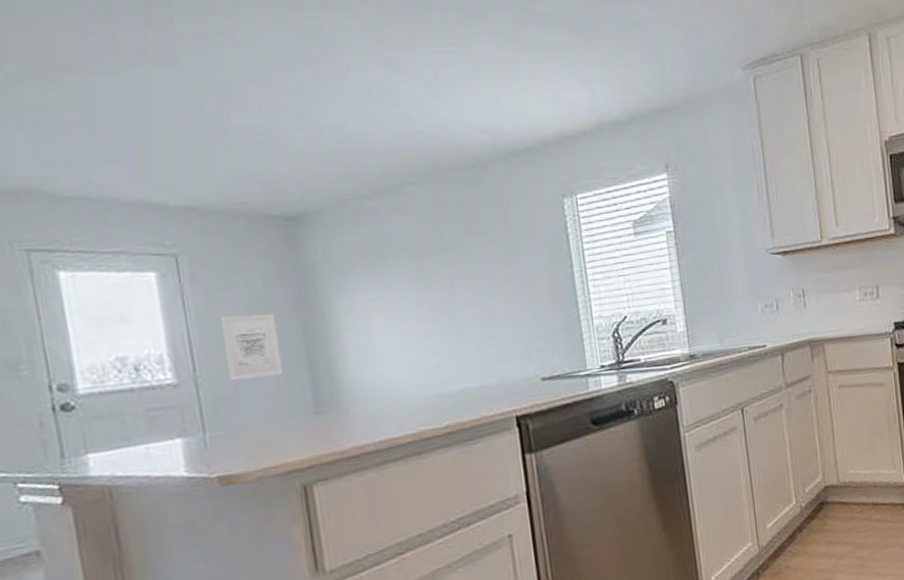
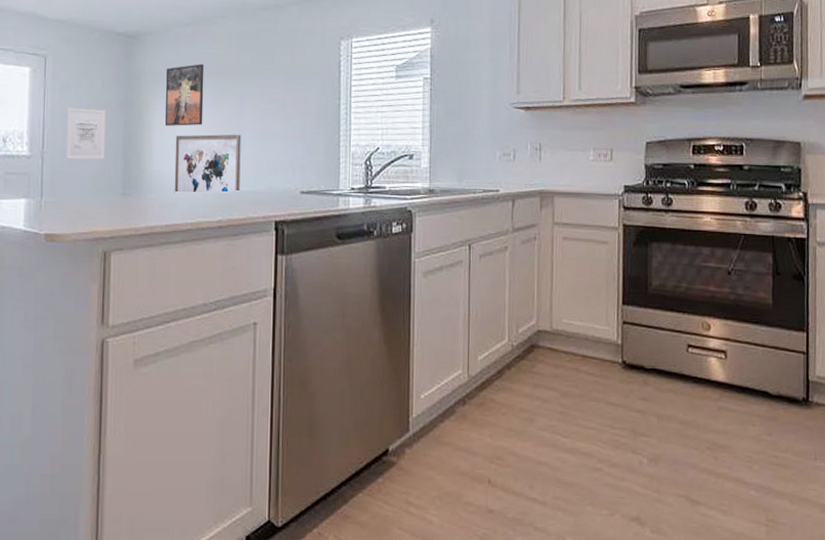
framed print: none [347,243,407,323] -> present [164,64,204,126]
wall art: none [373,321,467,403] -> present [174,134,241,194]

